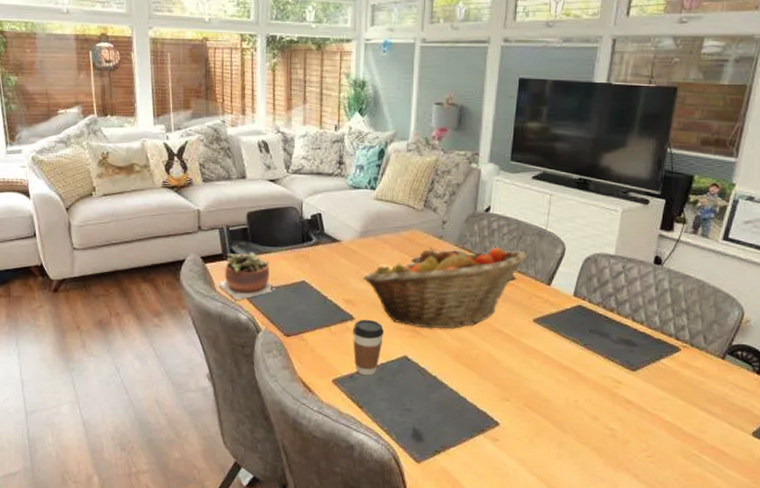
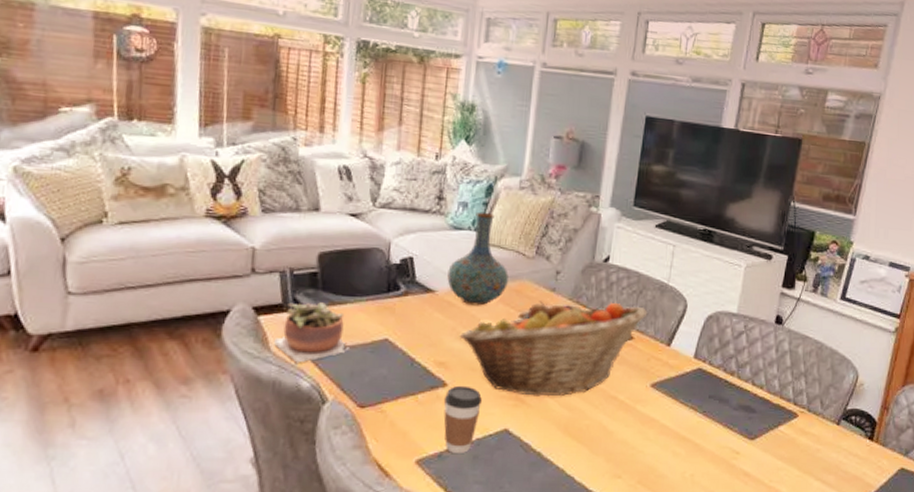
vase: none [350,173,401,253] -> present [447,212,508,306]

